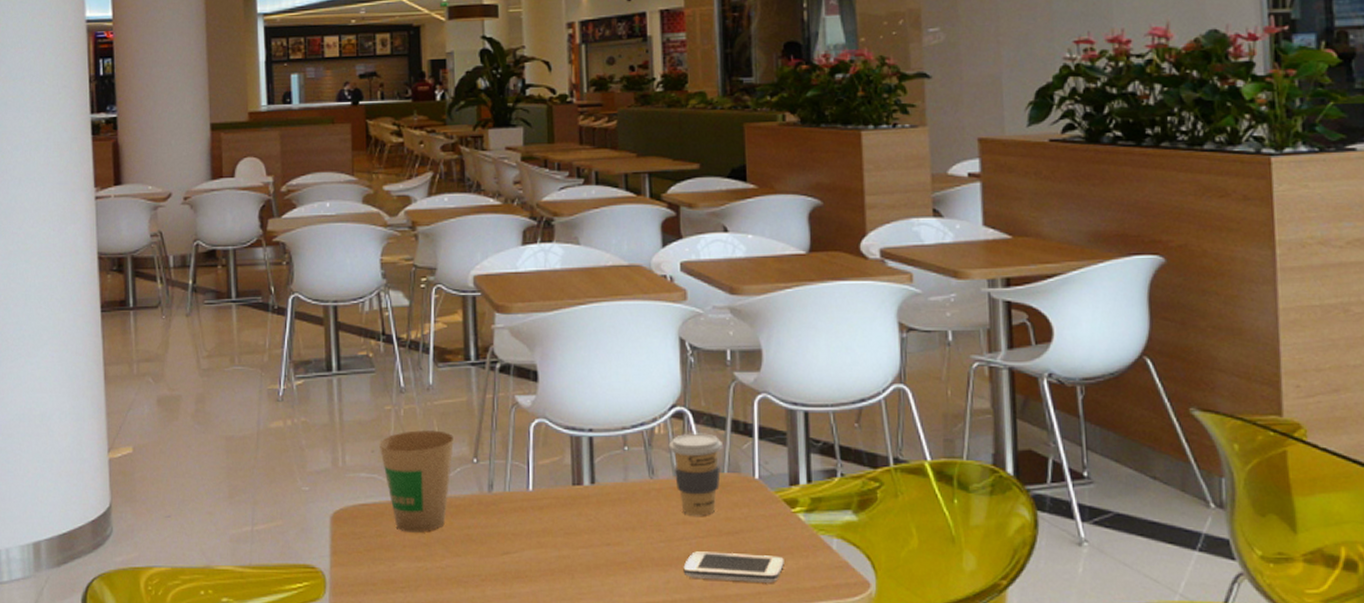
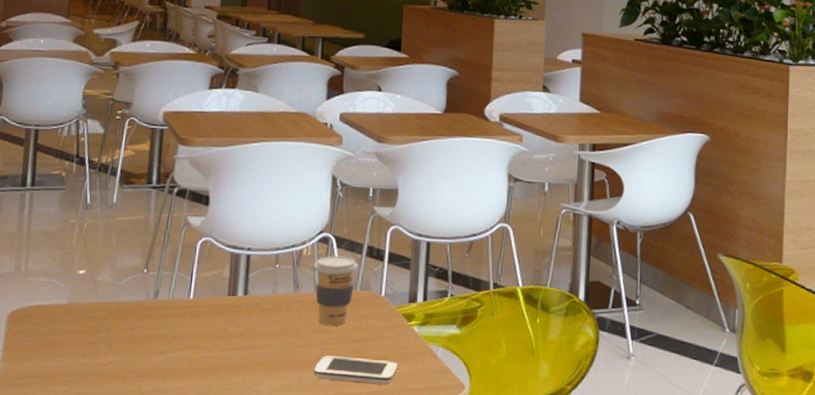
paper cup: present [380,430,454,533] -> none [61,242,129,332]

